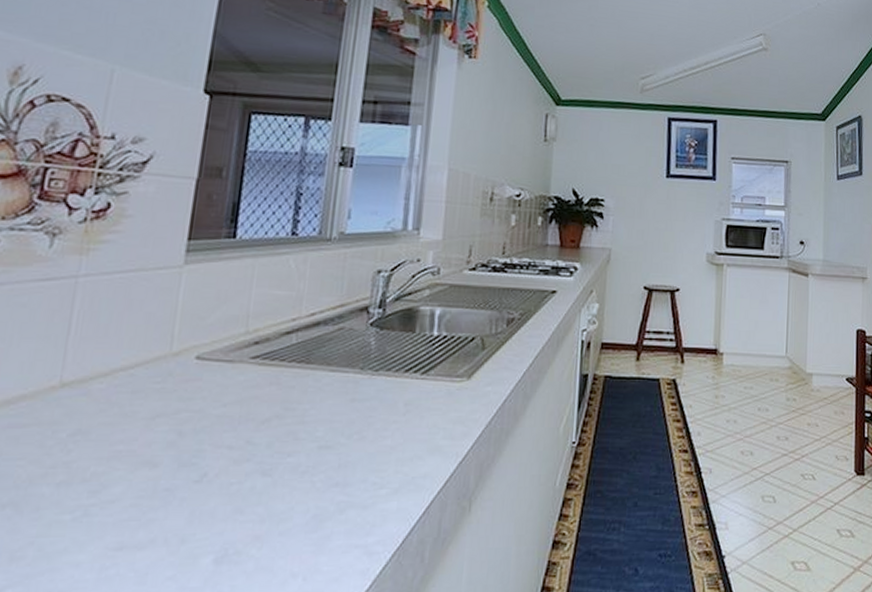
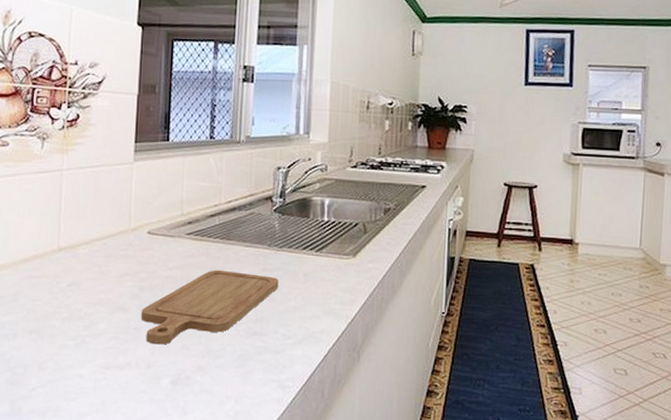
chopping board: none [176,403,372,510] -> present [141,269,279,345]

